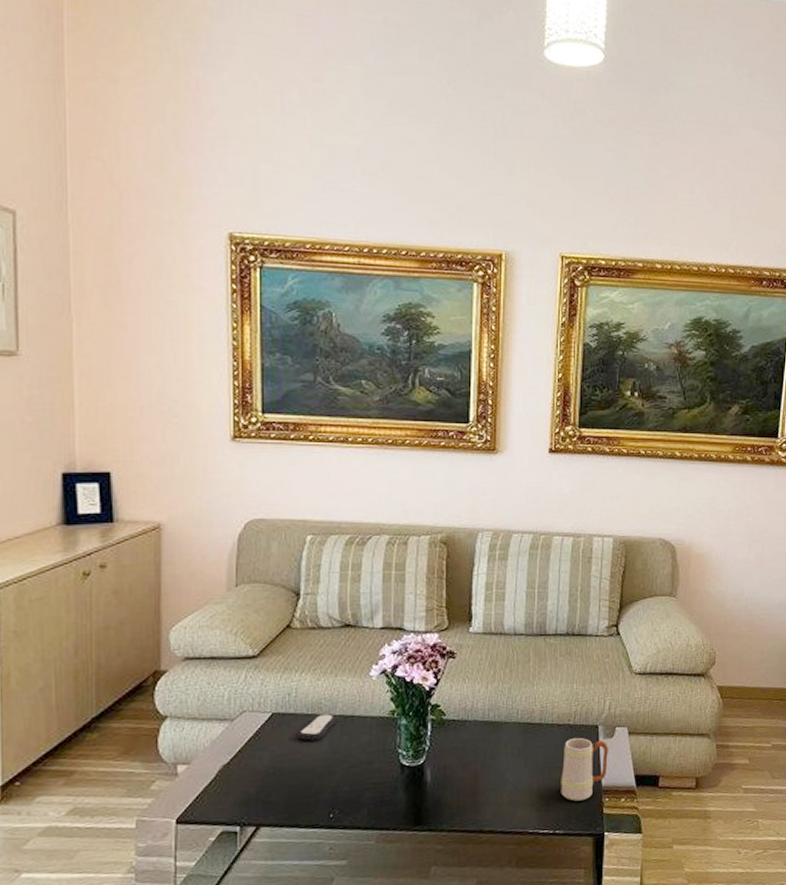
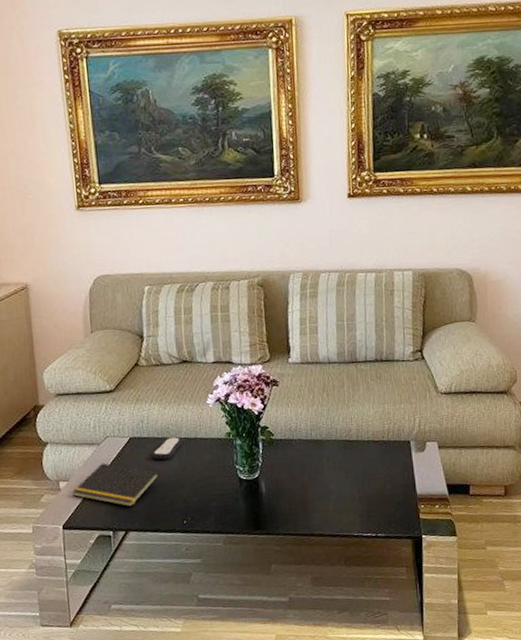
notepad: none [193,742,305,797] -> present [72,463,159,507]
mug: present [561,738,608,801] -> none [379,452,421,508]

